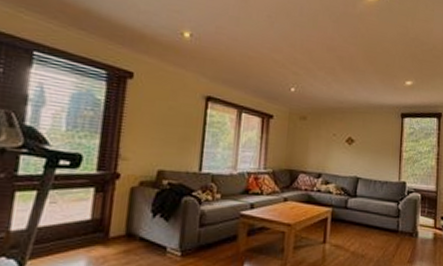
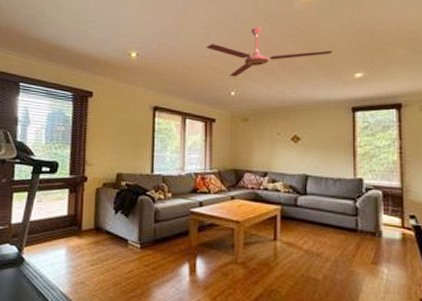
ceiling fan: none [269,23,388,73] -> present [206,27,333,77]

